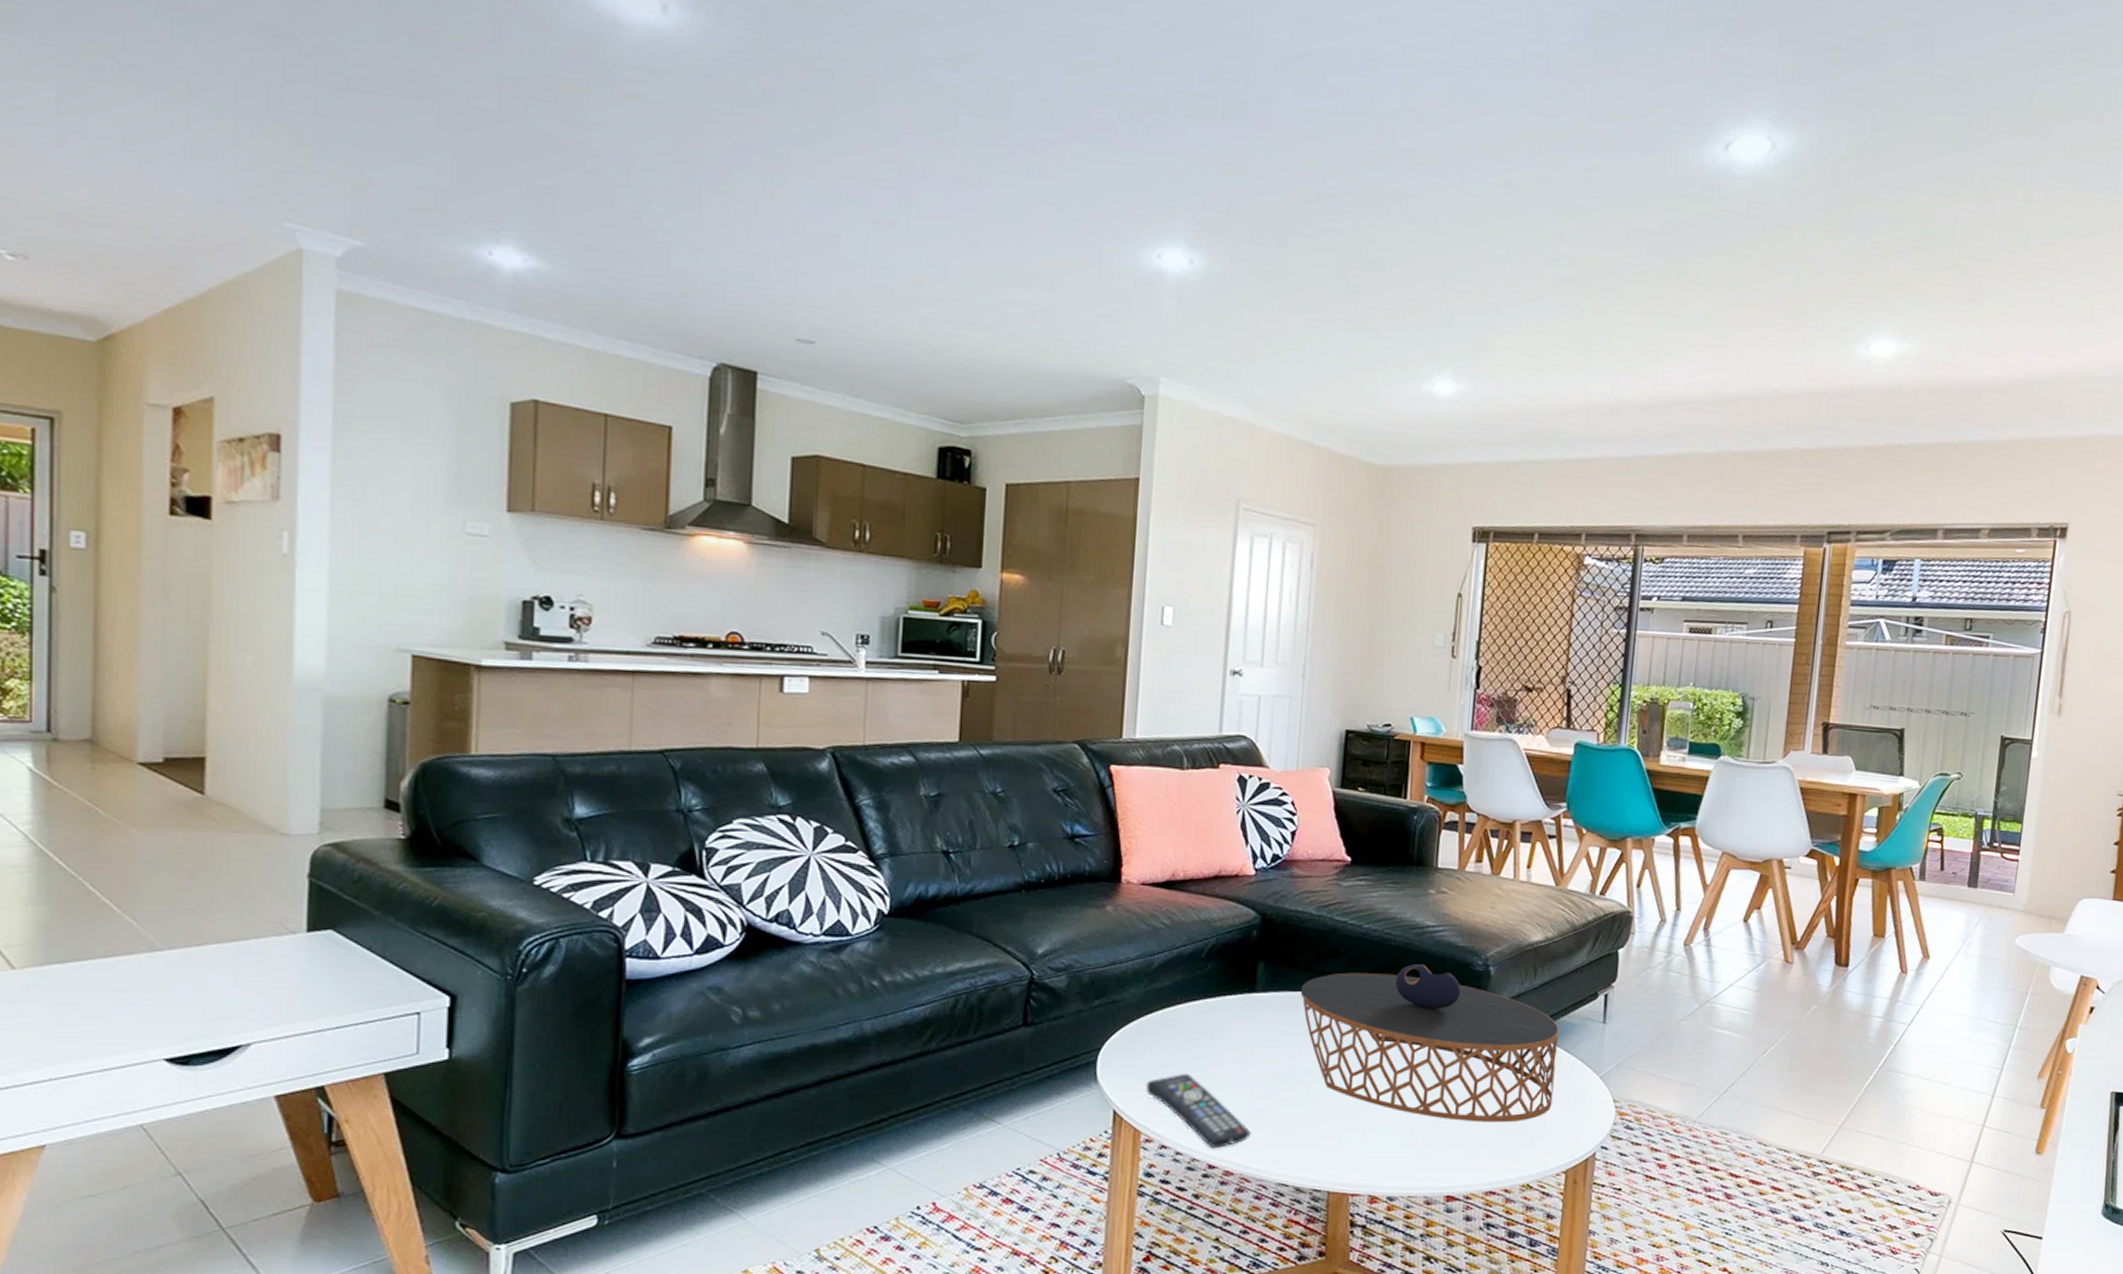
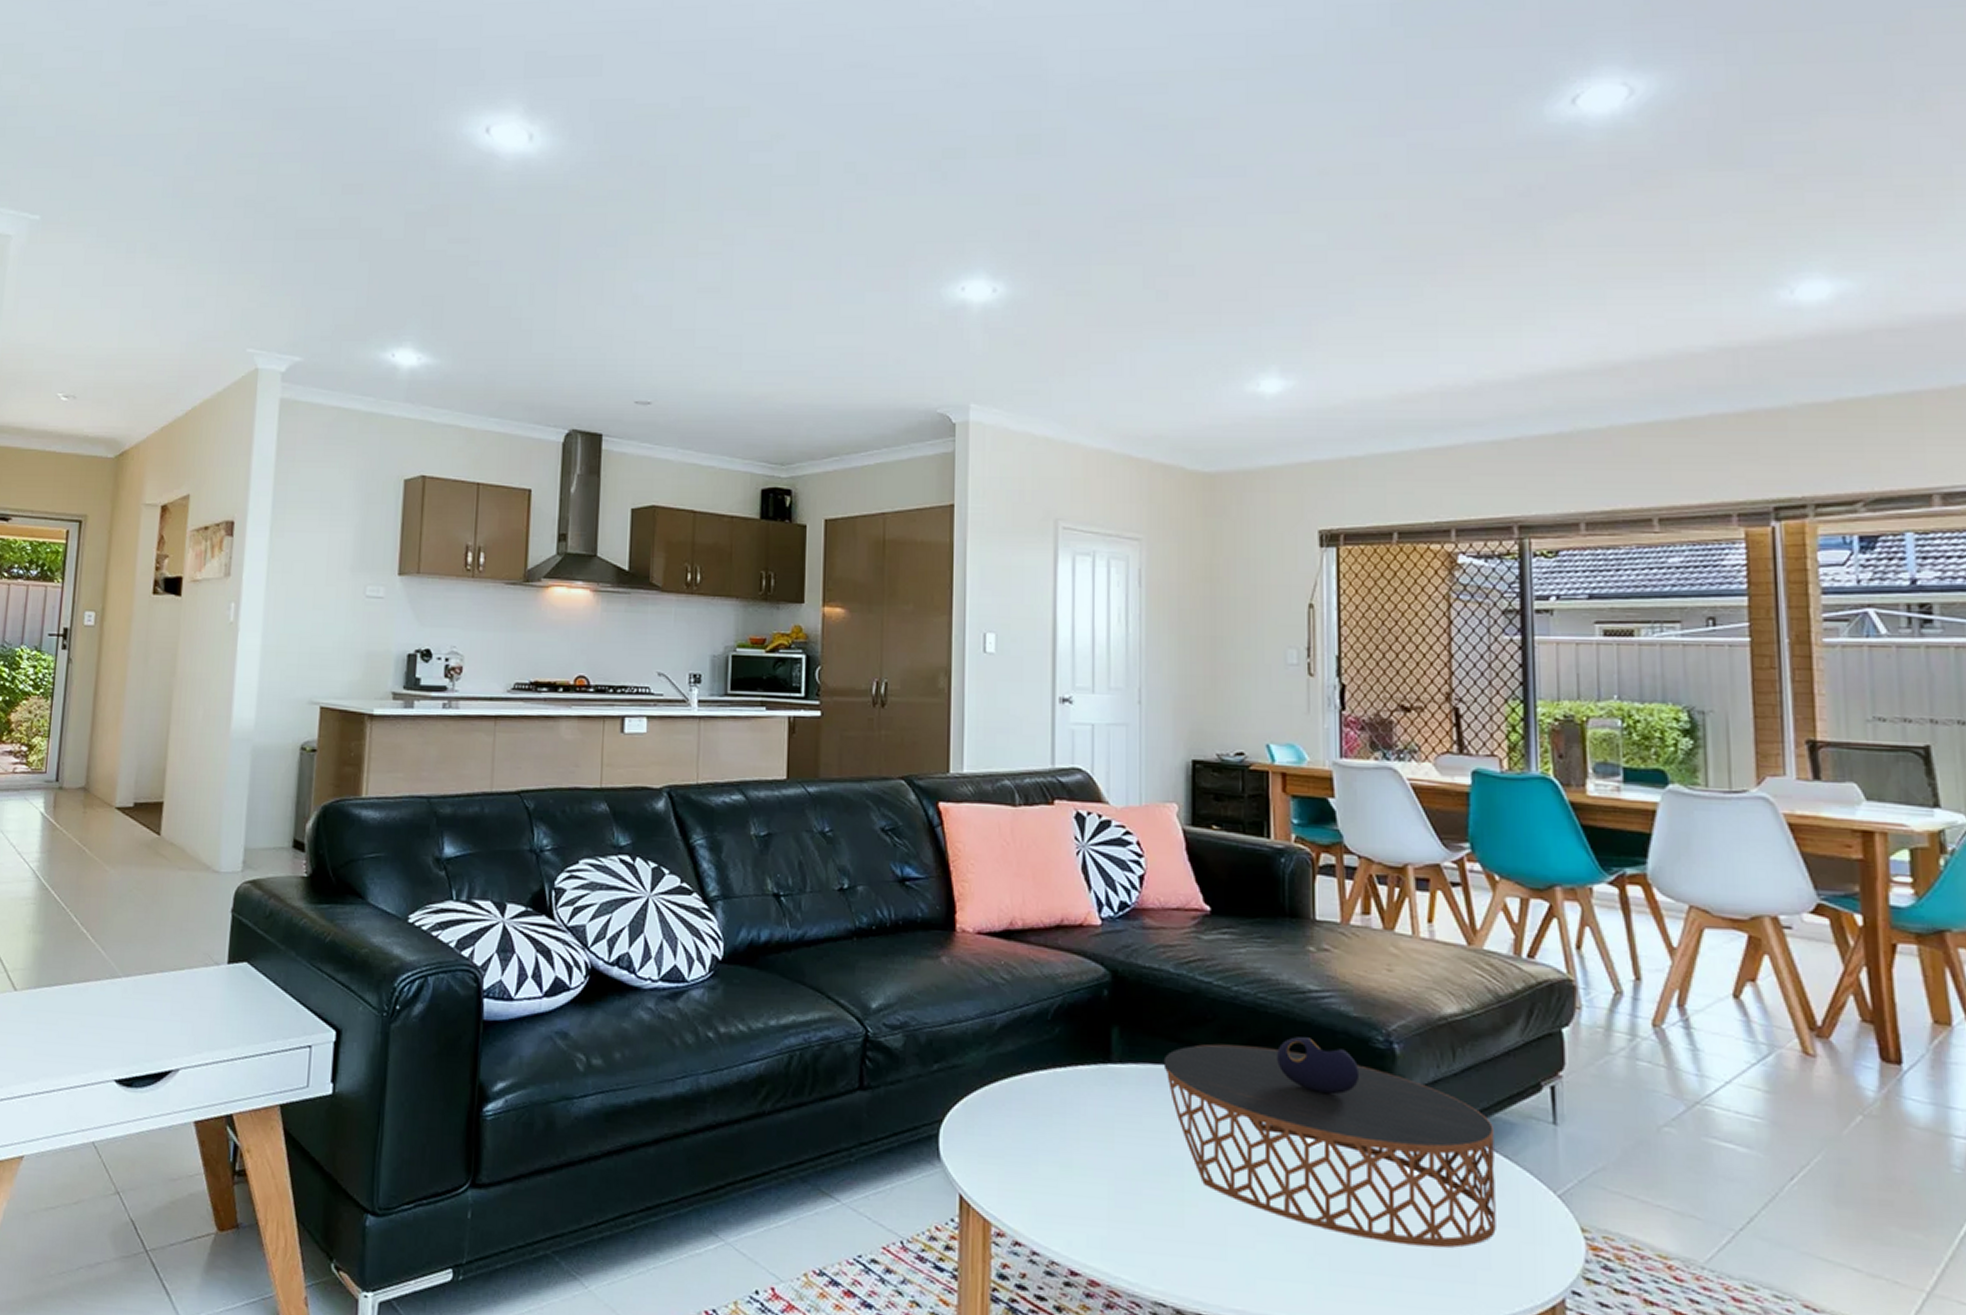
remote control: present [1146,1074,1251,1149] -> none [994,1156,1118,1252]

